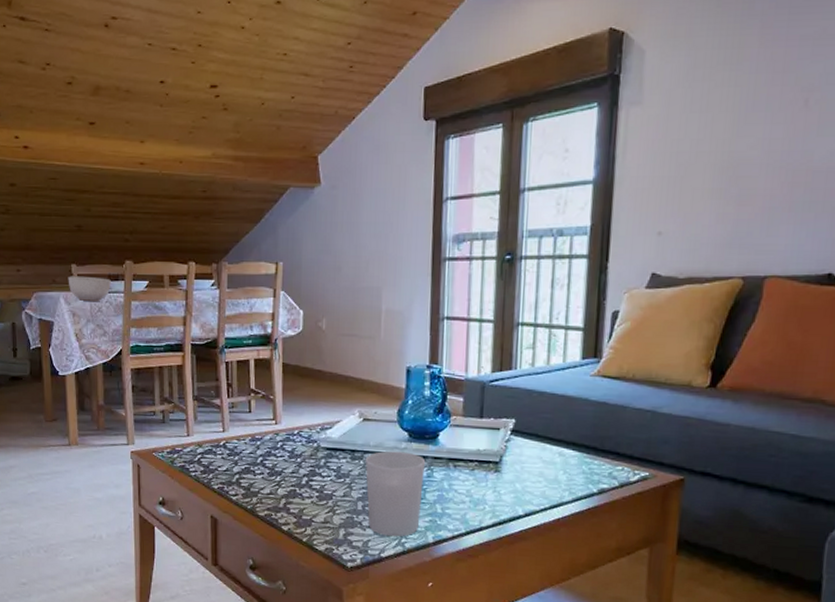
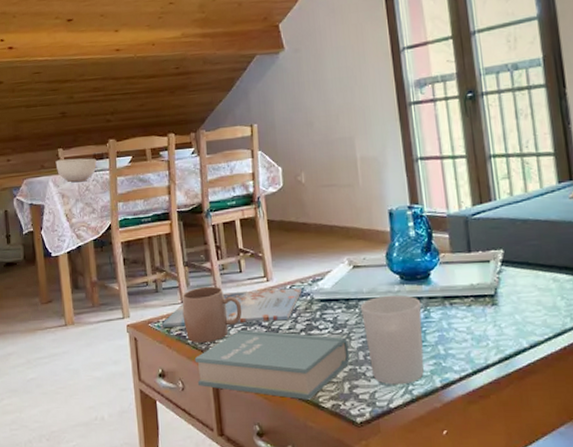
magazine: none [165,431,310,464] -> present [161,288,303,327]
mug: none [187,422,248,477] -> present [182,286,242,343]
book: none [195,468,349,541] -> present [194,329,350,400]

